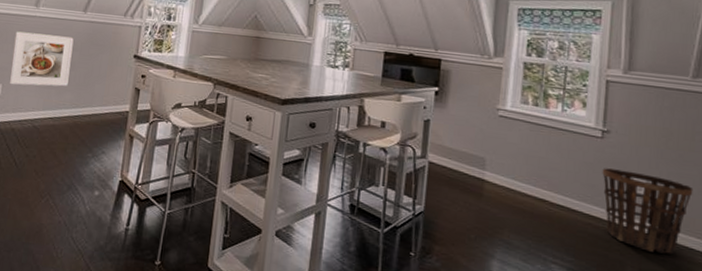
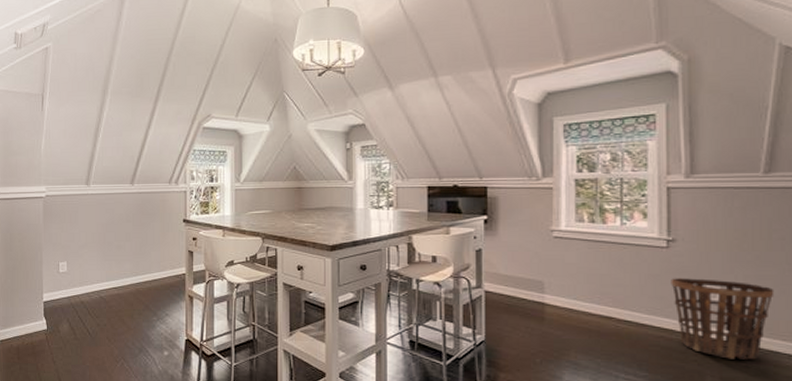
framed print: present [9,31,74,87] -> none [72,210,126,261]

